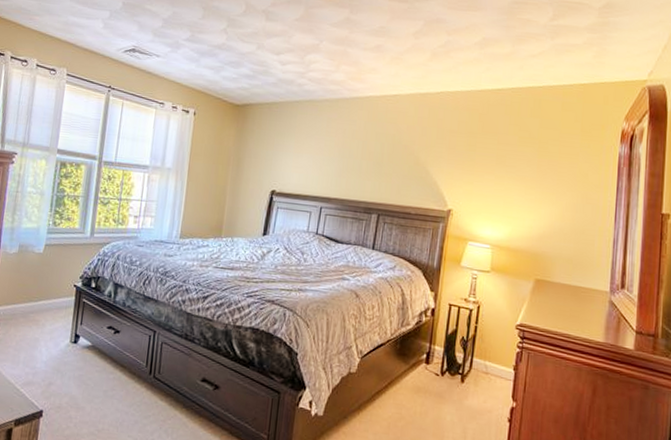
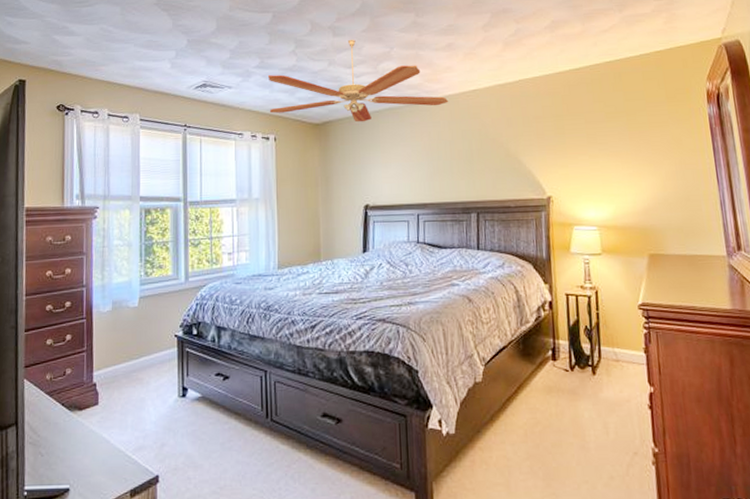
ceiling fan: none [193,26,369,110] -> present [268,39,449,122]

